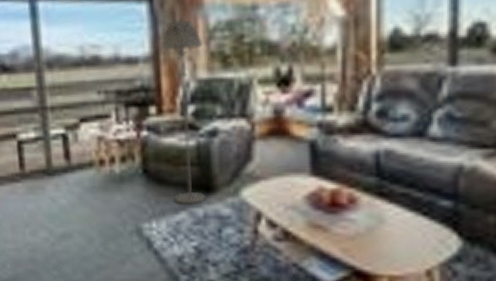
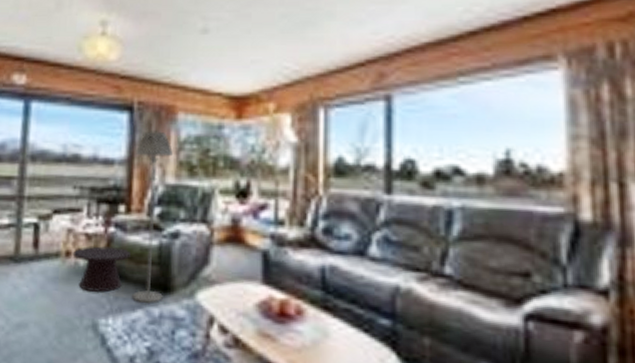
side table: none [106,150,167,199] -> present [72,246,131,293]

